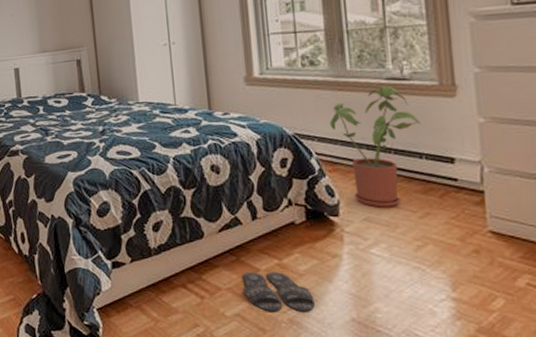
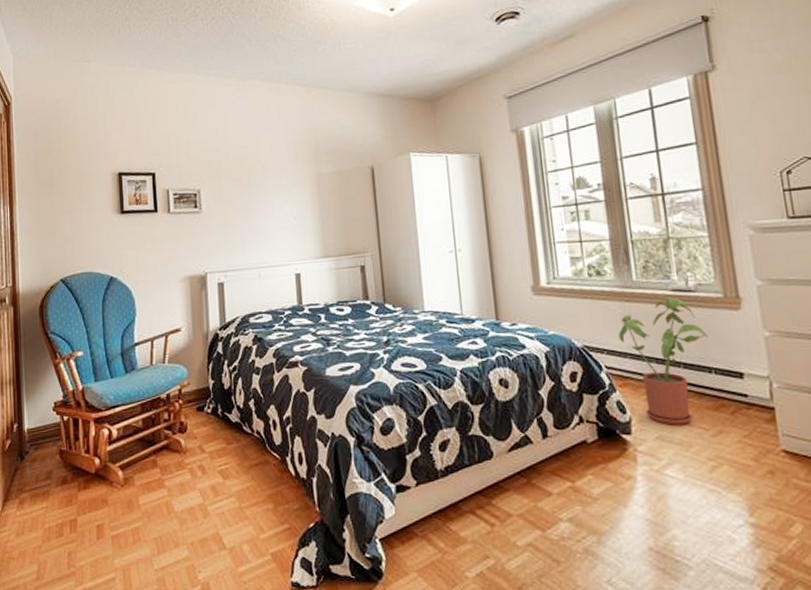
slippers: present [242,272,315,312] -> none [533,496,611,541]

